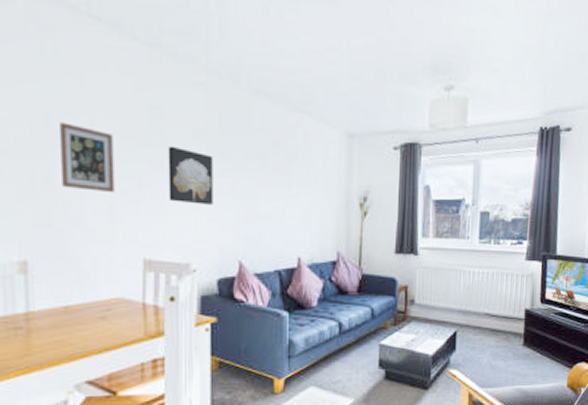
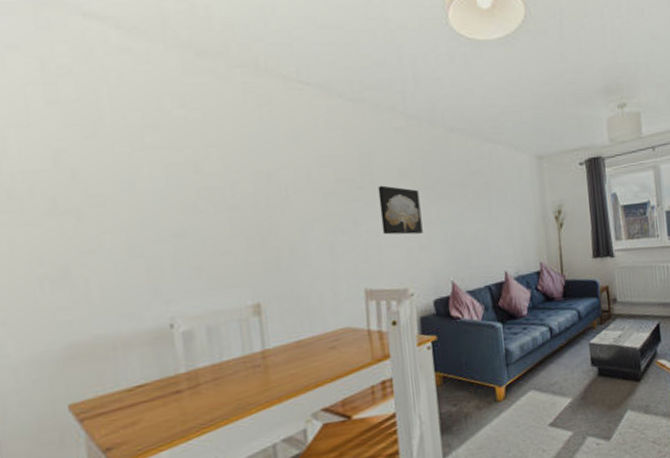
picture frame: present [60,122,115,193] -> none [280,176,334,234]

